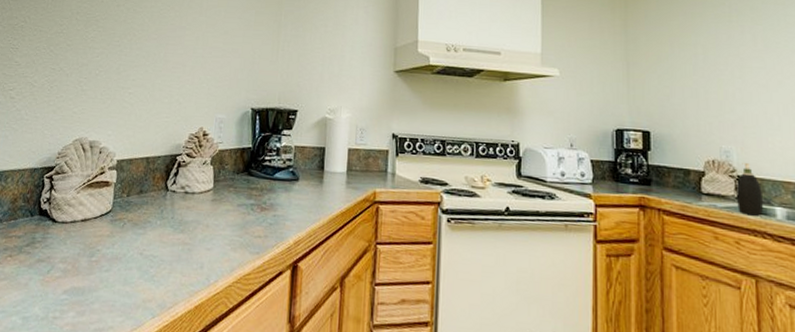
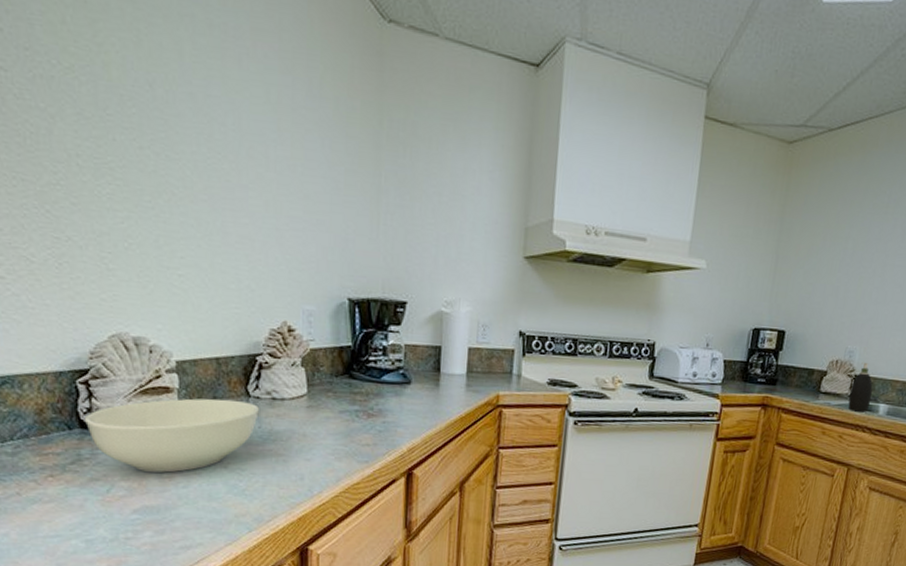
bowl: none [43,191,175,257] -> present [84,398,260,473]

